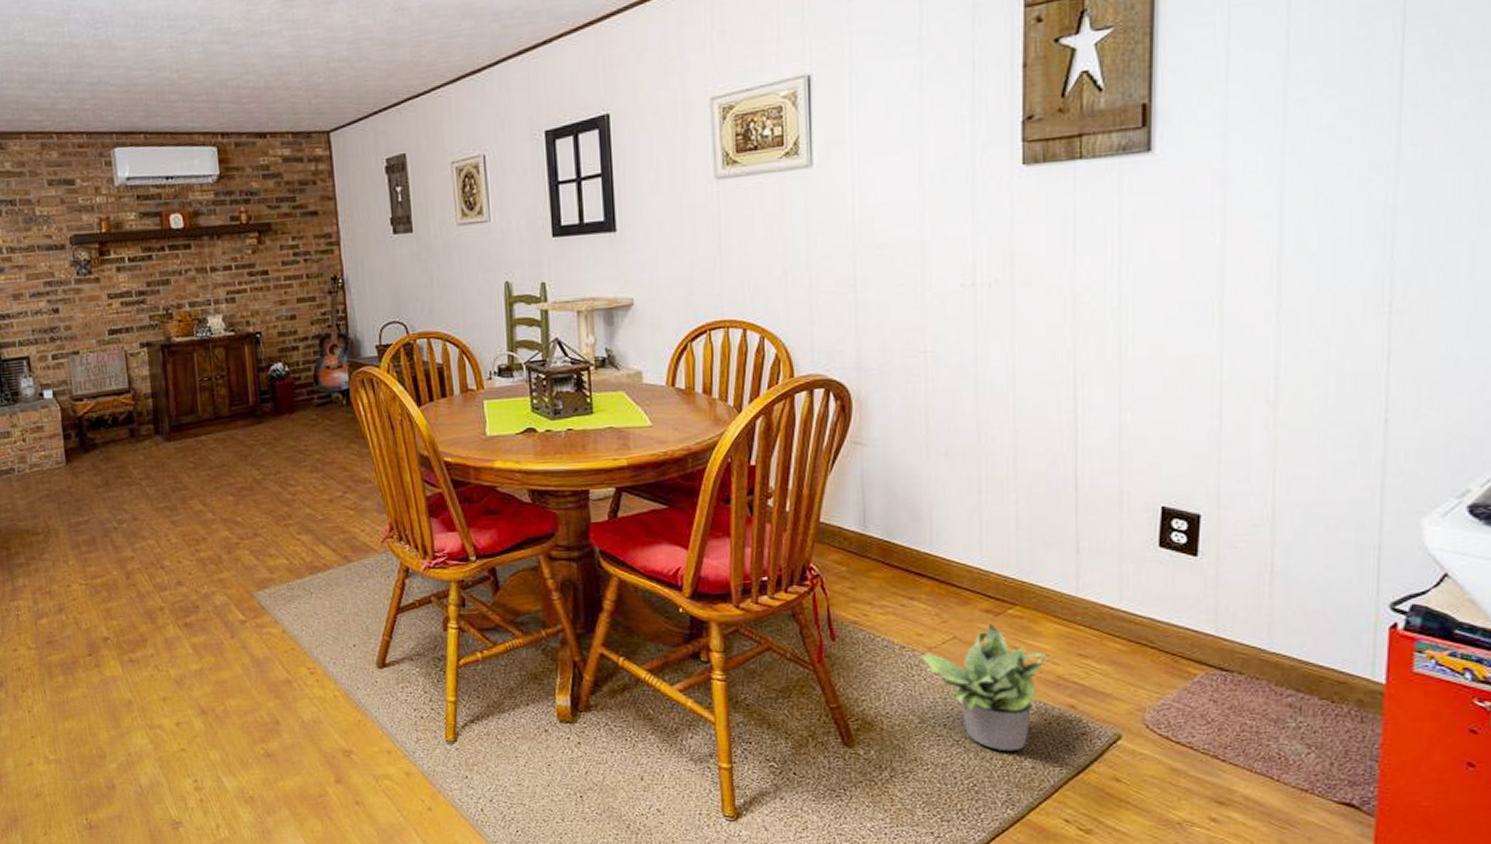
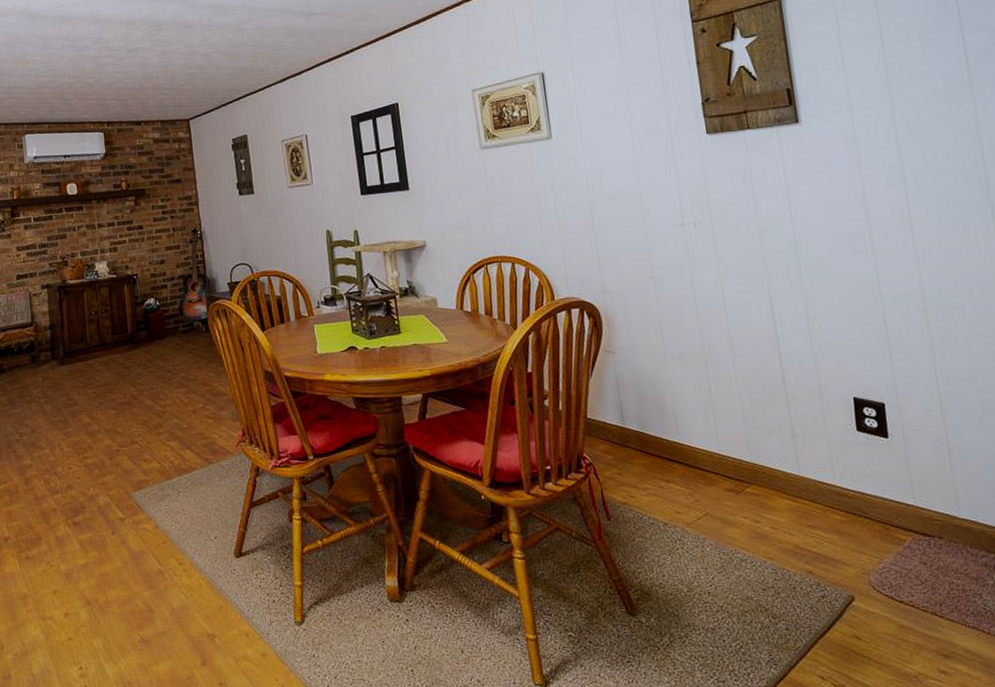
potted plant: present [920,623,1052,752] -> none [681,500,788,615]

